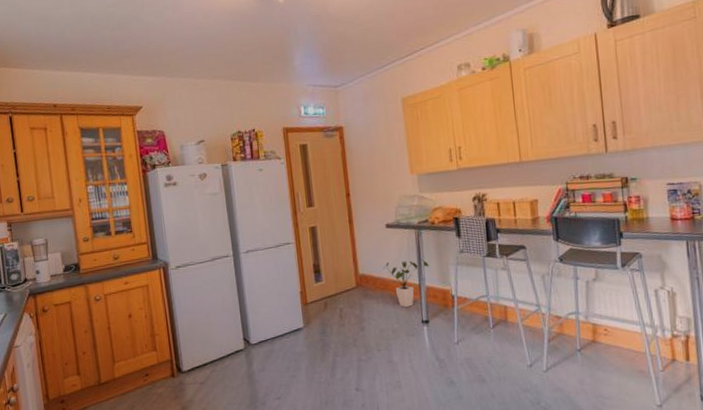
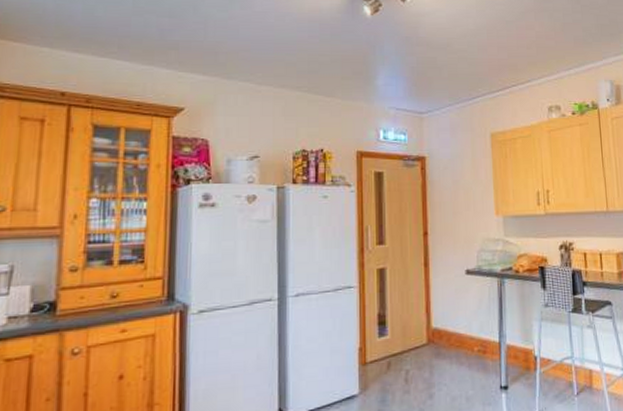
house plant: present [383,259,429,307] -> none [460,312,511,370]

